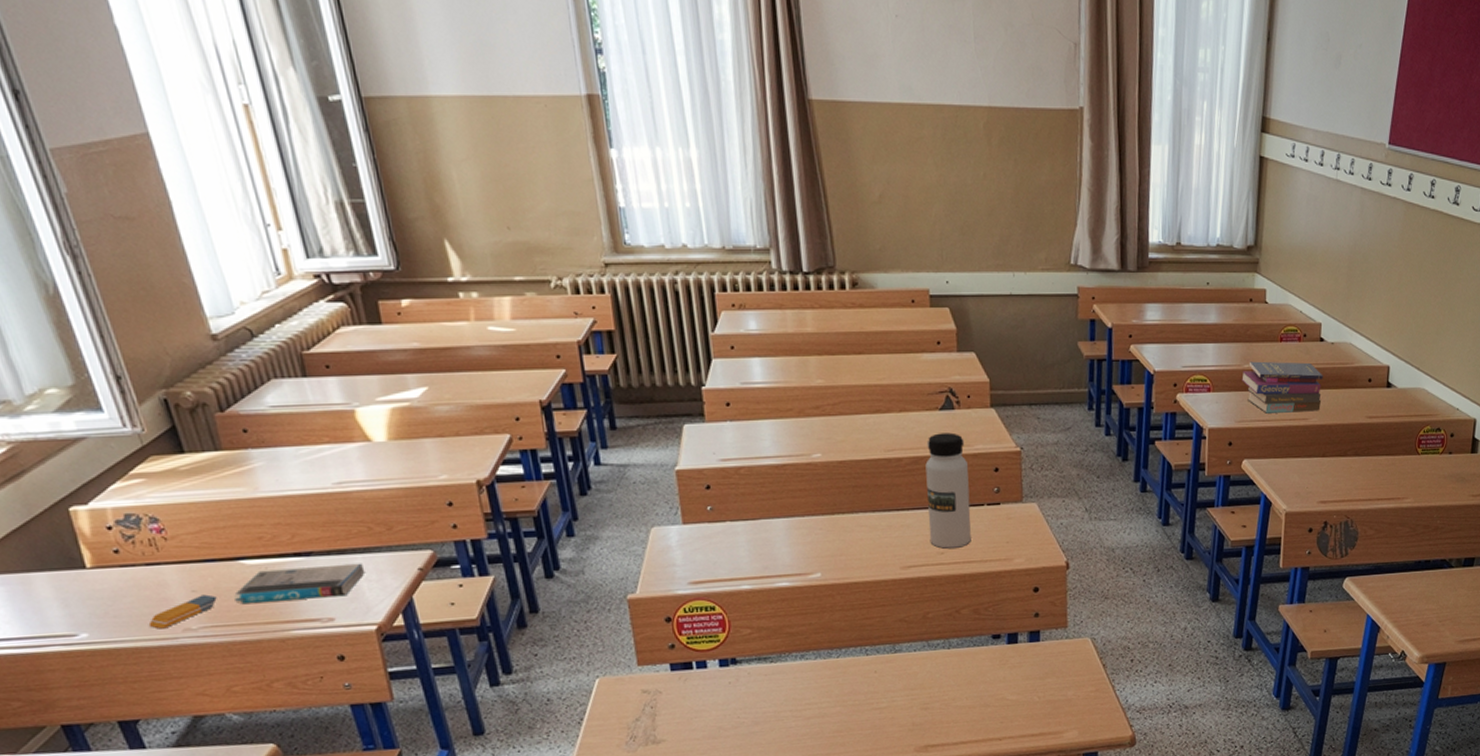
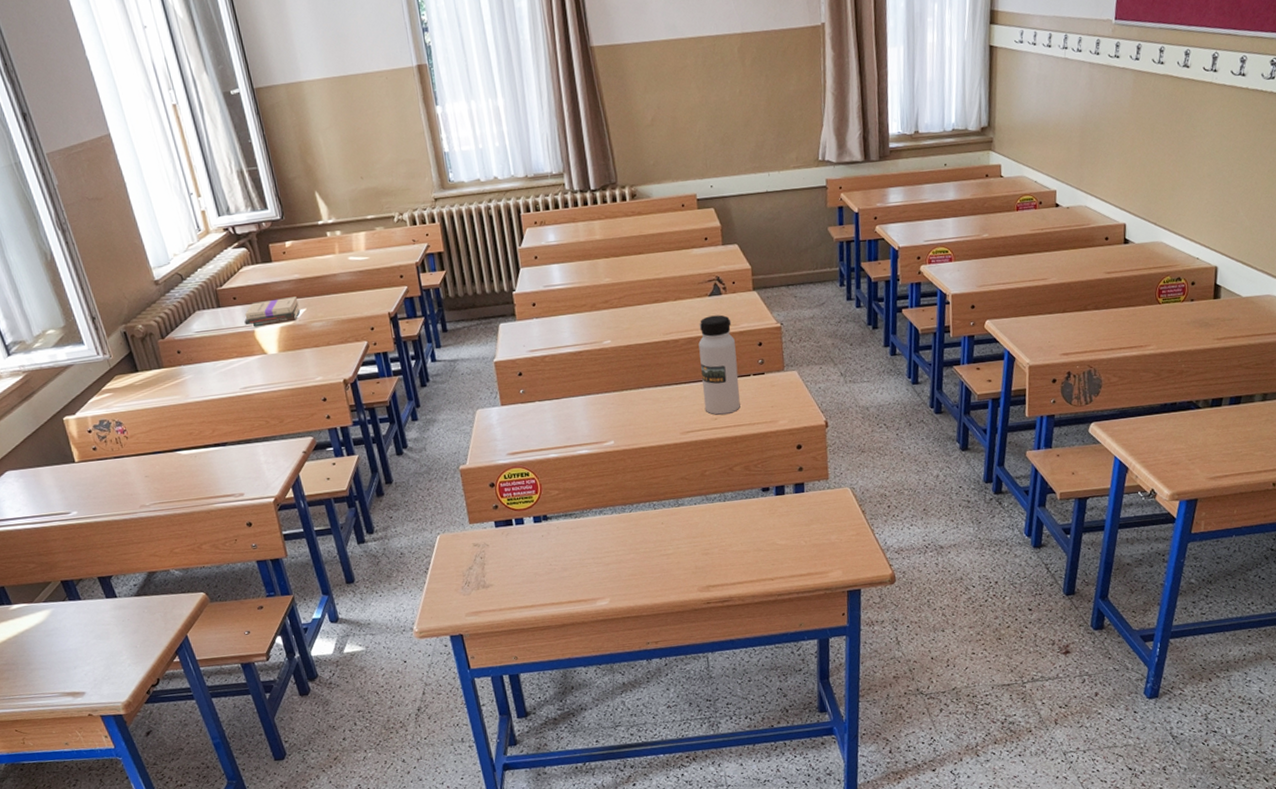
eraser: present [148,594,217,629] -> none [117,478,162,506]
book: present [234,563,365,605] -> none [174,449,265,486]
books: none [341,371,420,406] -> present [244,296,301,327]
books: present [1242,361,1323,414] -> none [981,227,1060,277]

